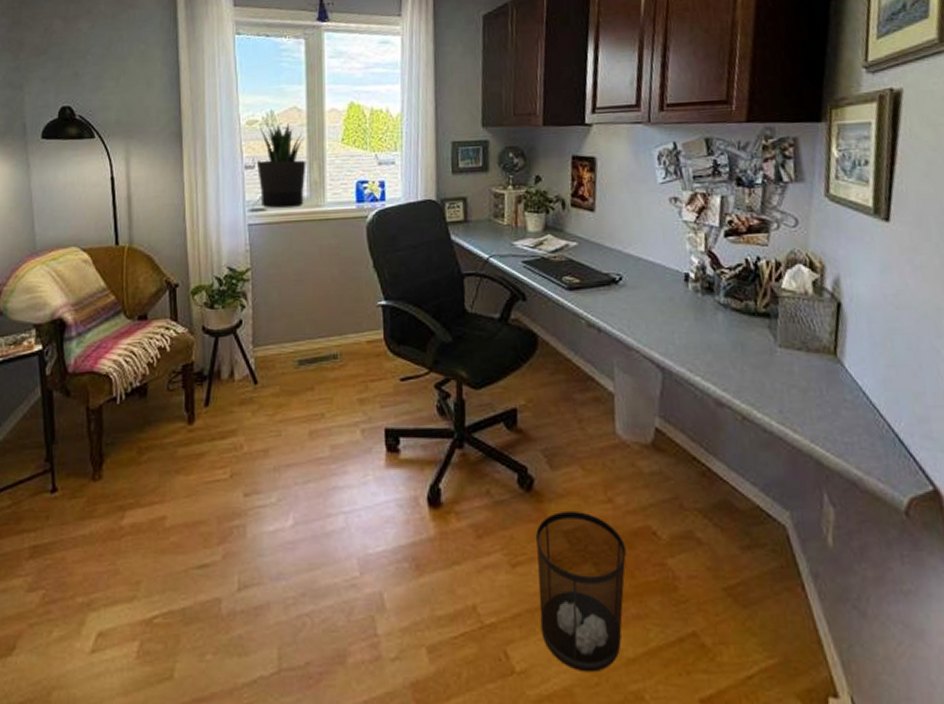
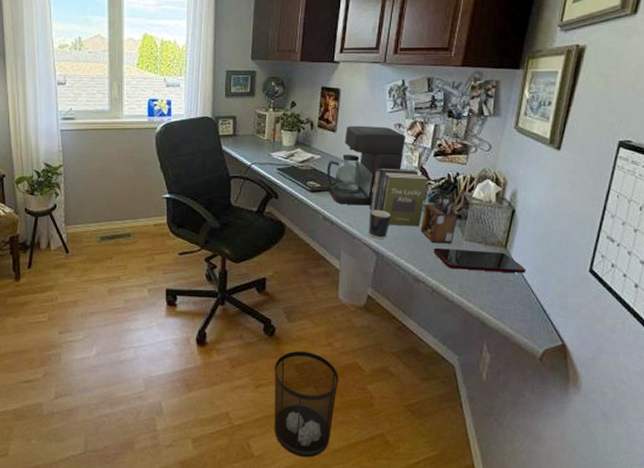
planter: present [256,122,306,209] -> none [67,46,108,119]
coffee maker: none [586,201,686,306] -> present [326,125,406,206]
books: none [646,254,720,331] -> present [370,168,428,226]
mug: none [647,309,678,349] -> present [368,209,392,239]
desk organizer: none [717,286,766,353] -> present [421,195,458,244]
smartphone: none [737,358,868,390] -> present [433,247,526,273]

